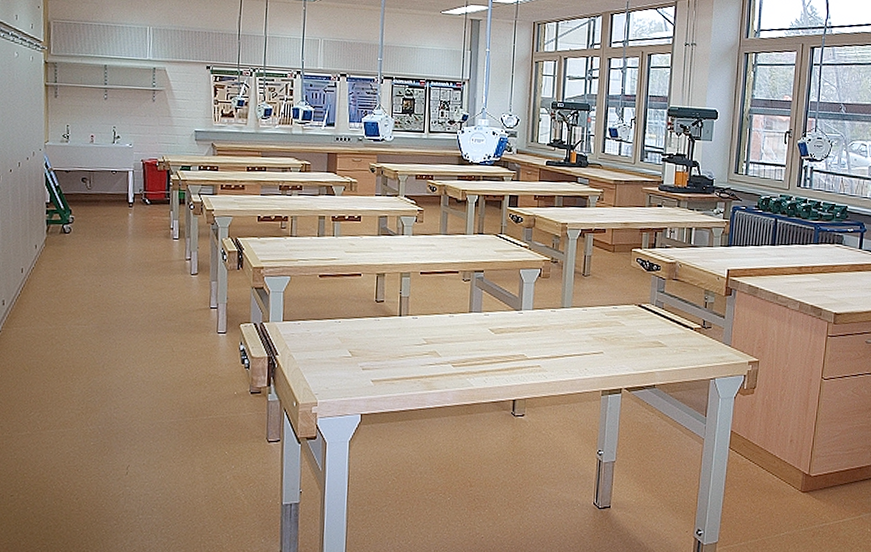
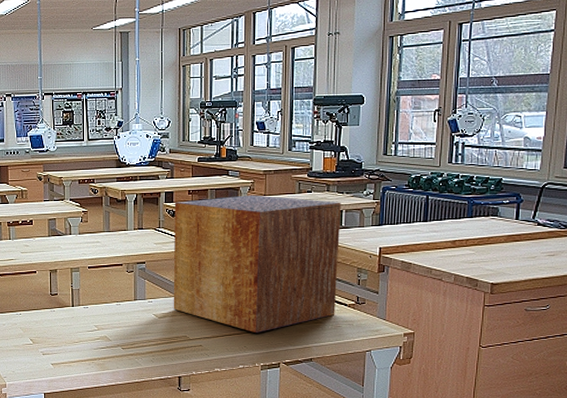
wood block: none [511,205,691,354] -> present [173,195,341,333]

